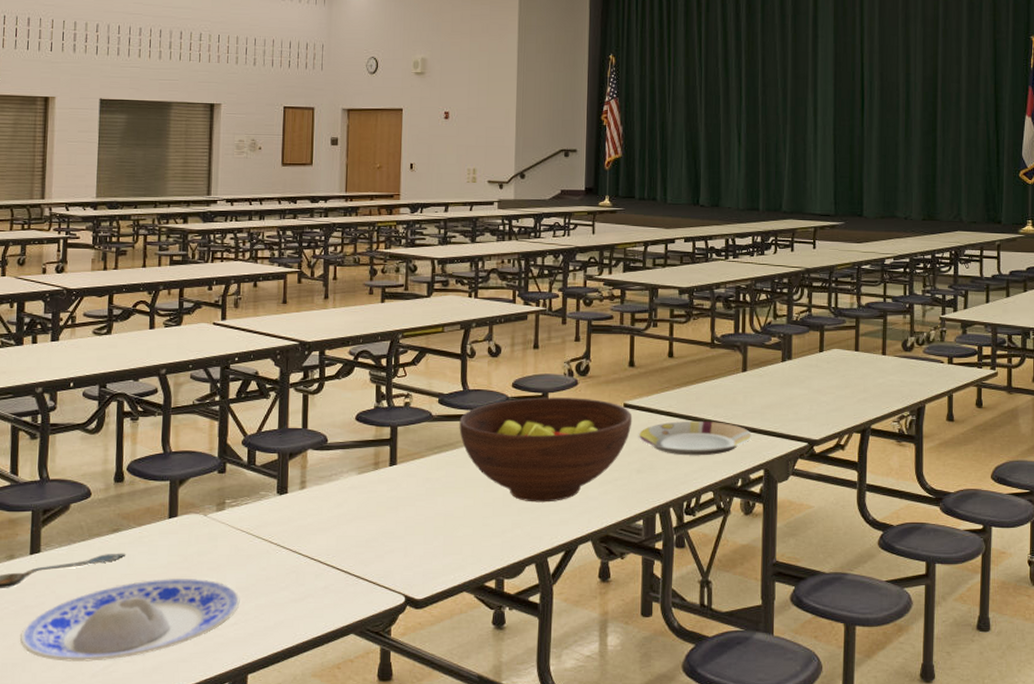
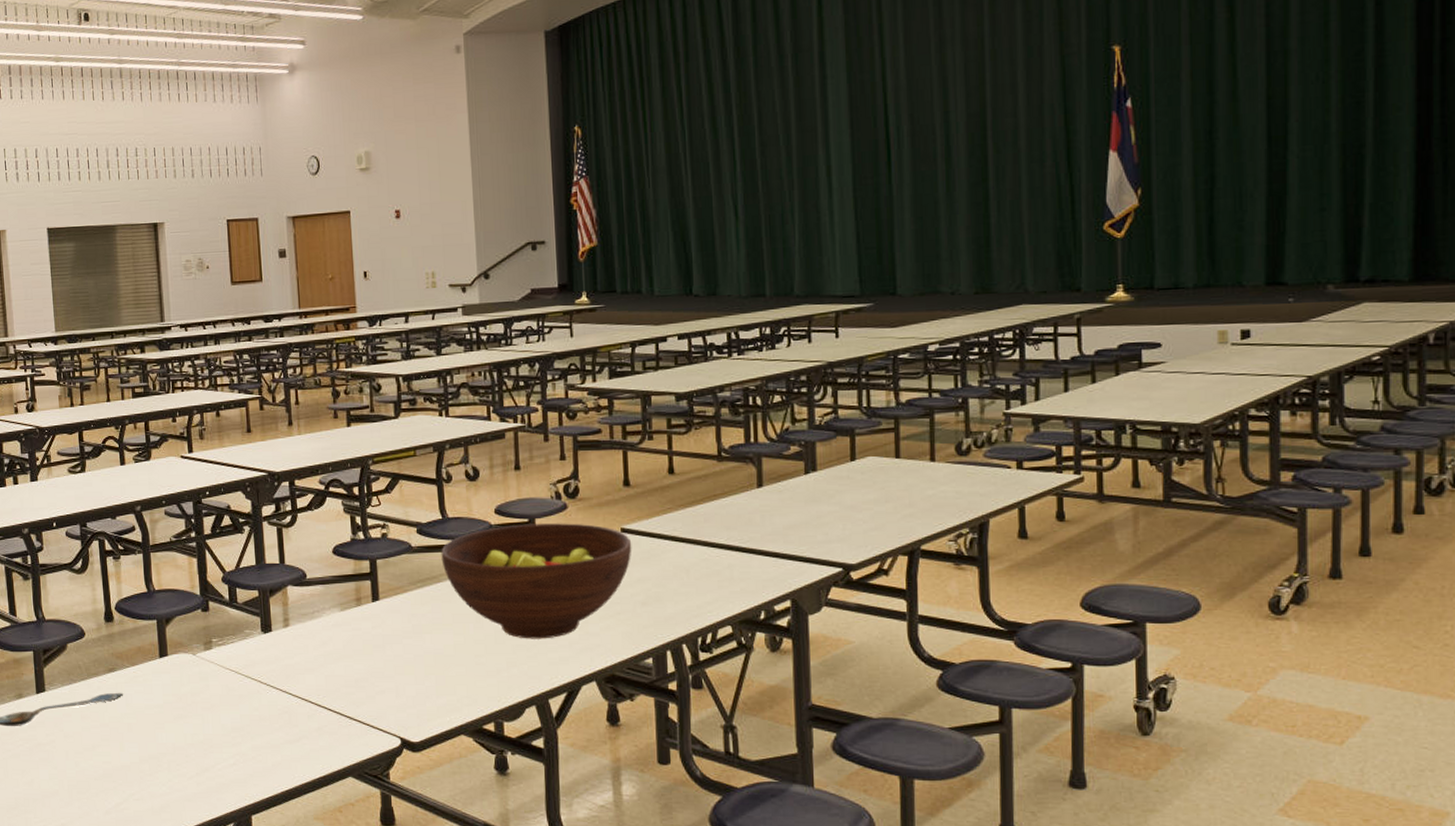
plate: present [20,579,240,663] -> none [37,718,237,800]
plate: present [638,421,752,456] -> none [640,546,774,586]

